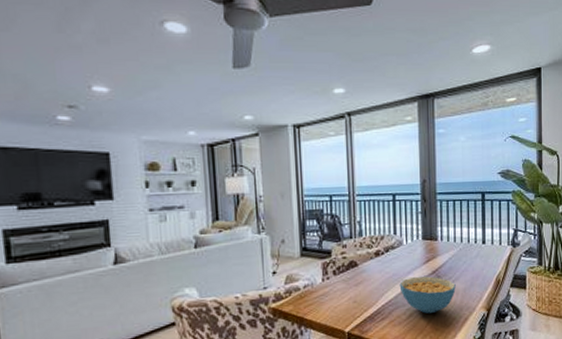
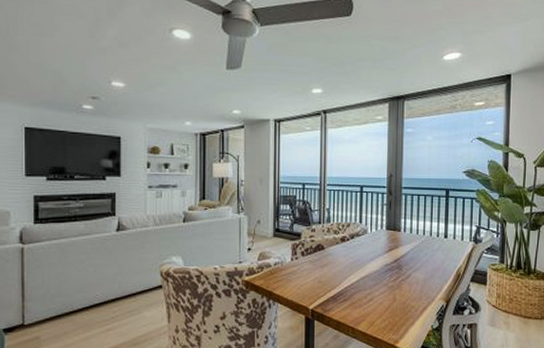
cereal bowl: present [399,276,456,314] -> none [362,264,416,299]

